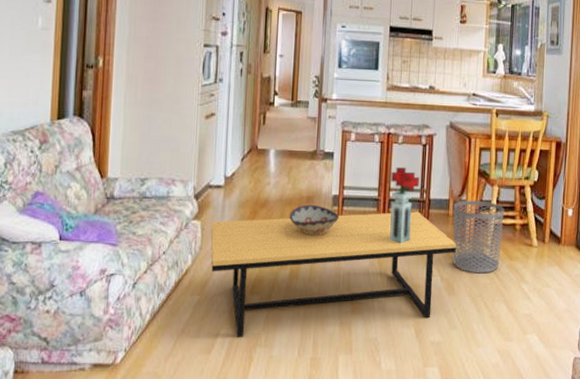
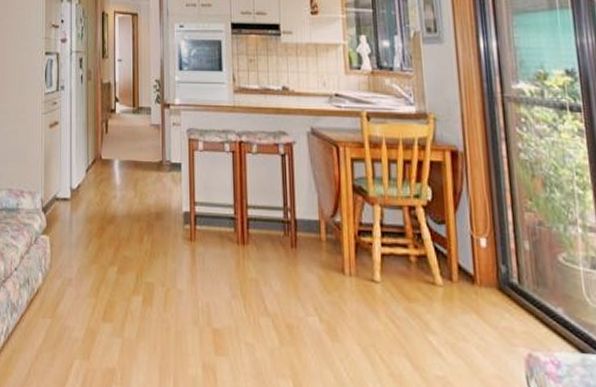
coffee table: present [211,211,456,338] -> none [60,234,335,372]
decorative bowl: present [289,204,339,235] -> none [138,222,192,257]
potted flower: present [390,166,420,244] -> none [247,180,282,273]
waste bin: present [453,200,505,274] -> none [326,222,394,317]

